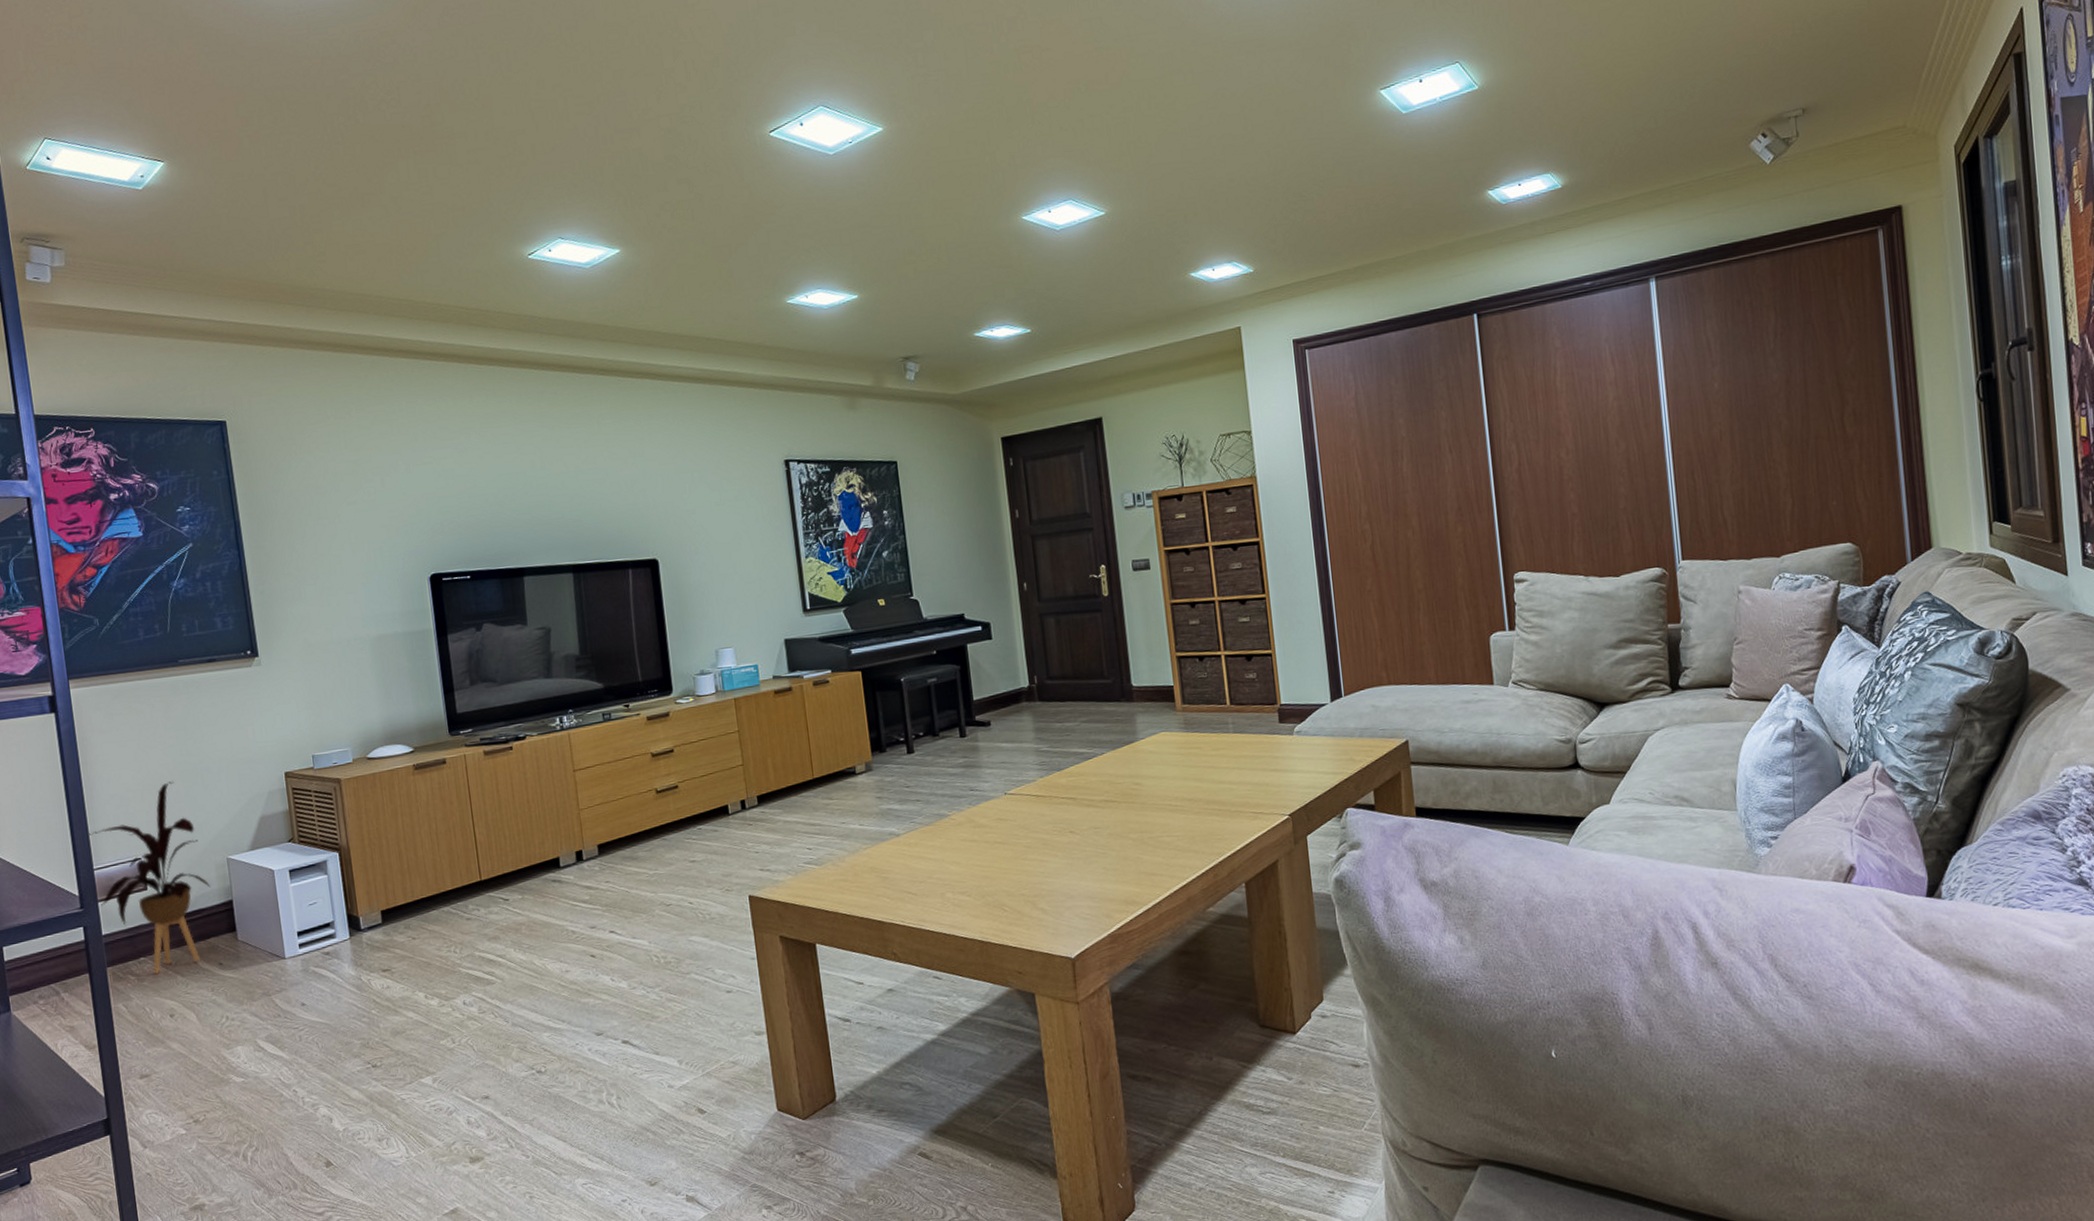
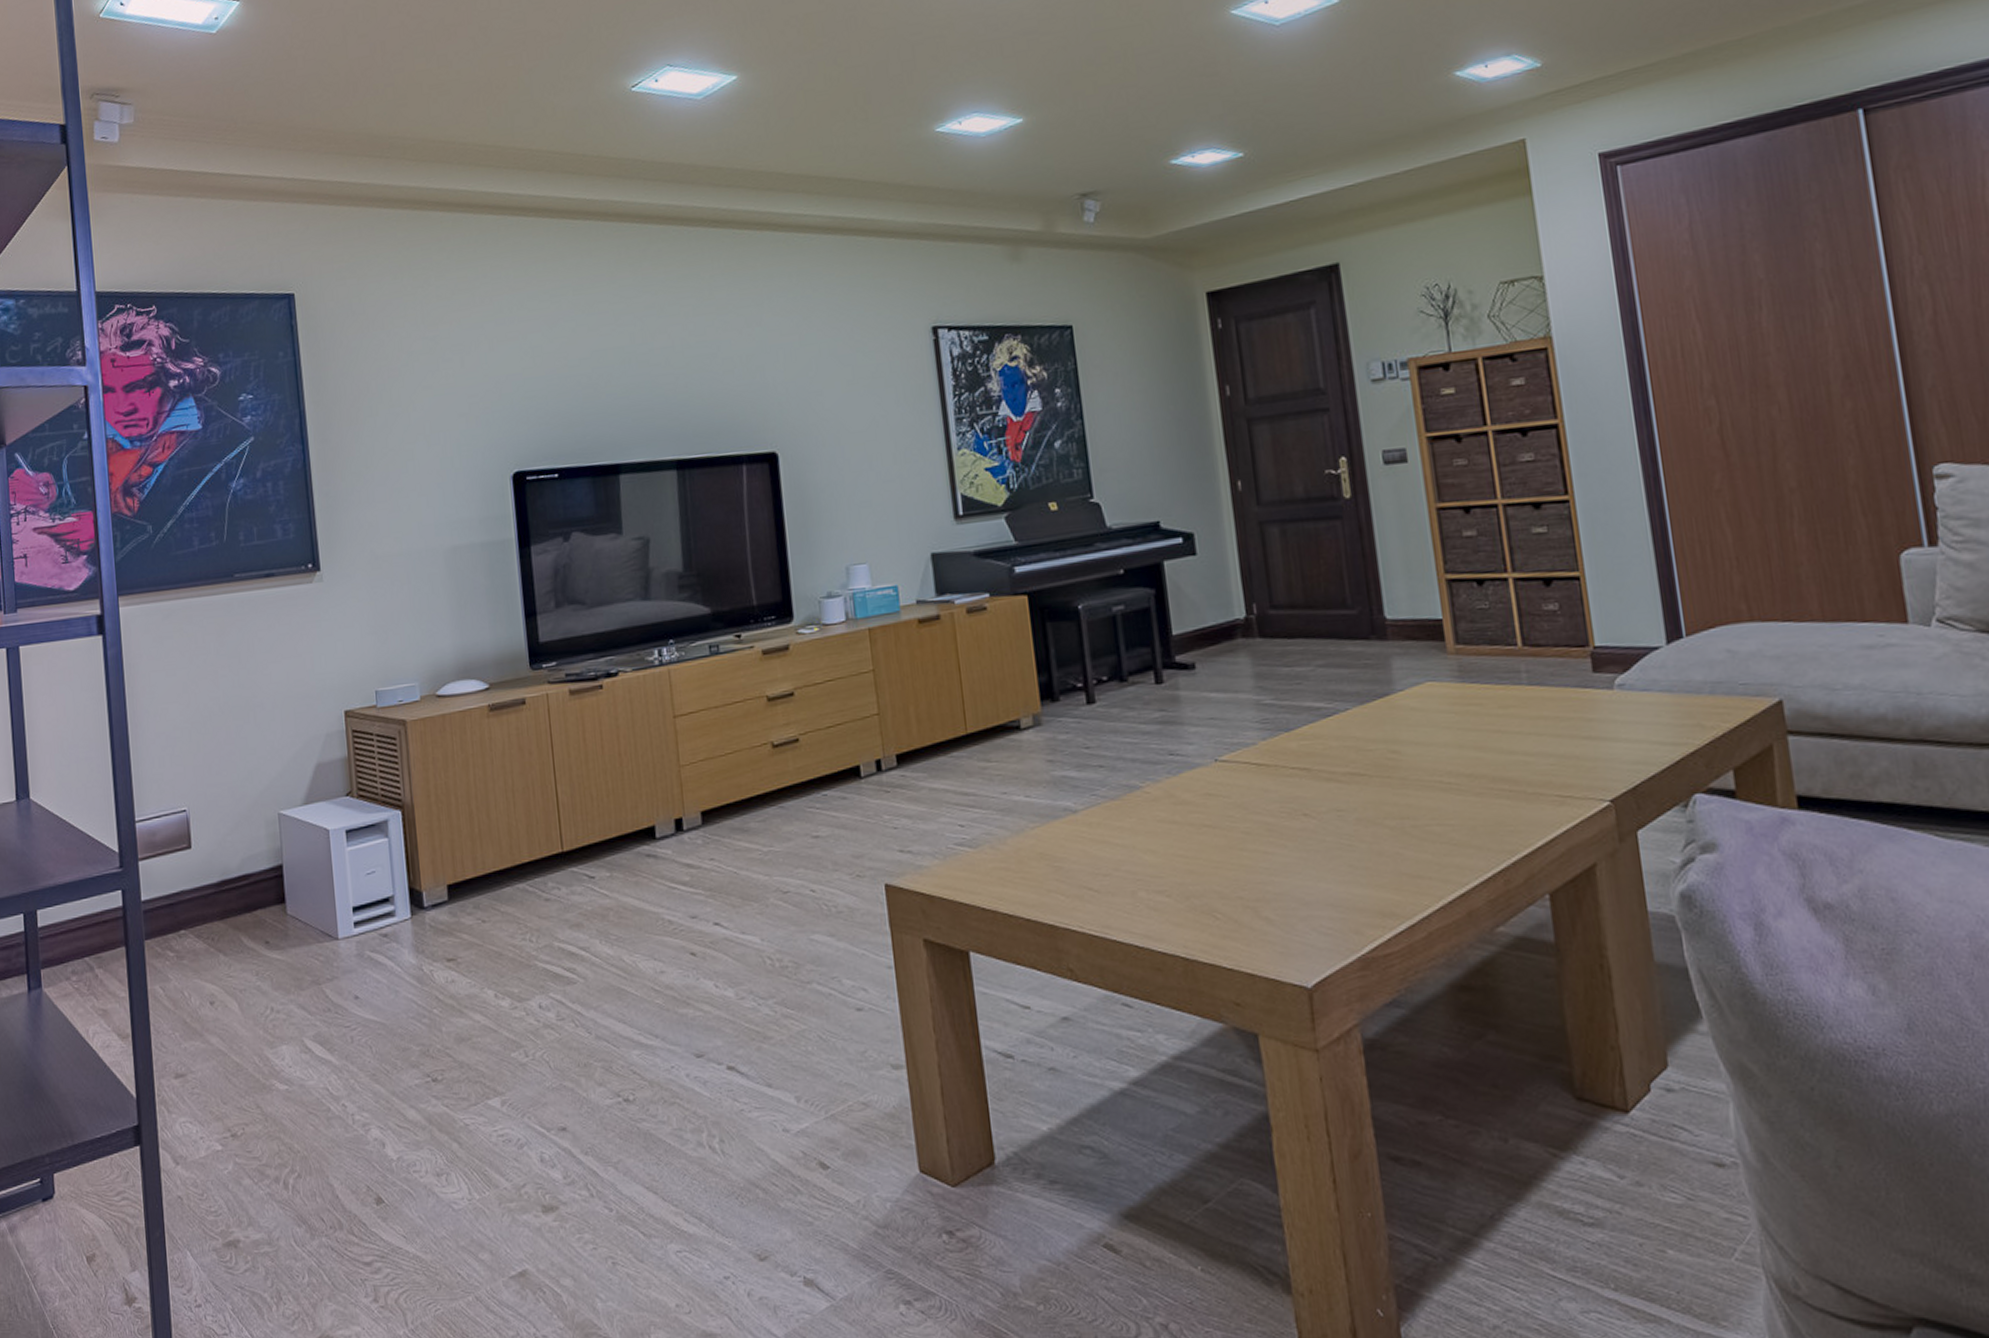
house plant: present [89,781,210,974] -> none [132,718,259,951]

